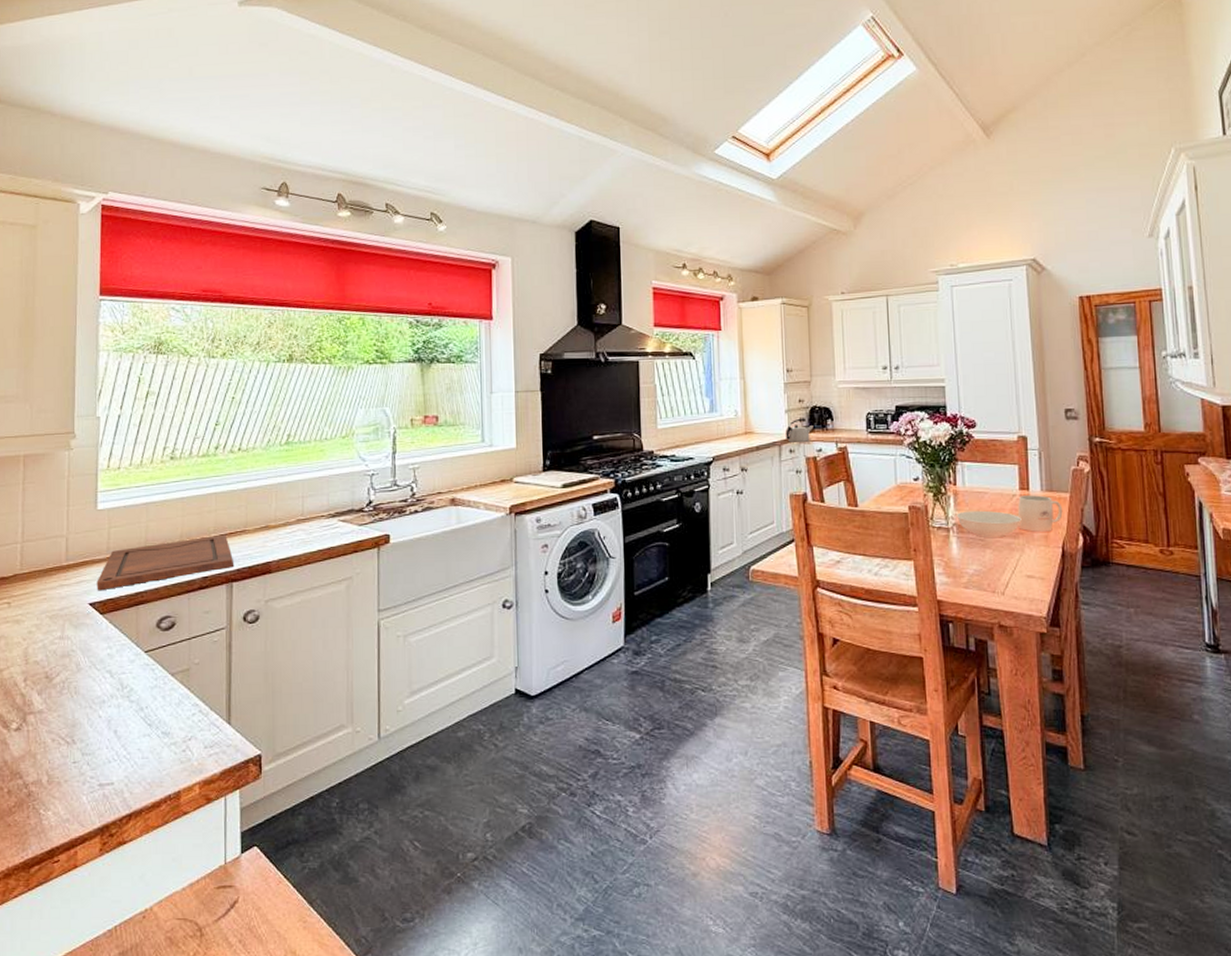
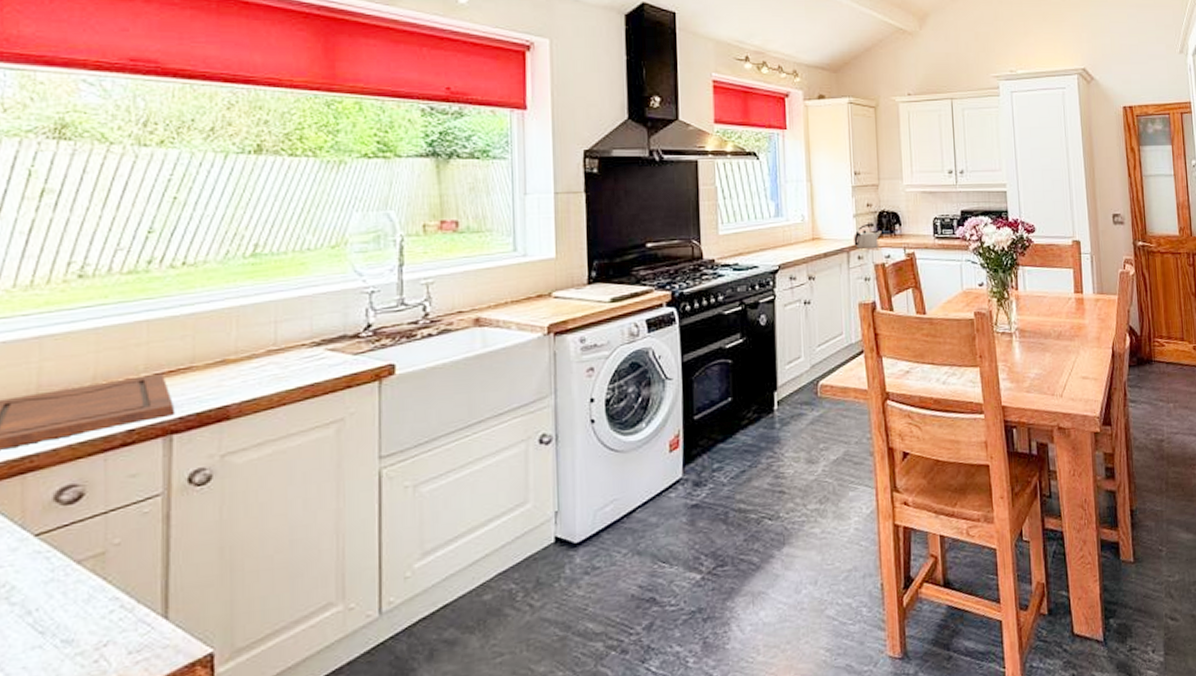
bowl: present [956,510,1022,539] -> none [1019,314,1077,342]
mug: present [1017,495,1063,533] -> none [1072,298,1112,335]

